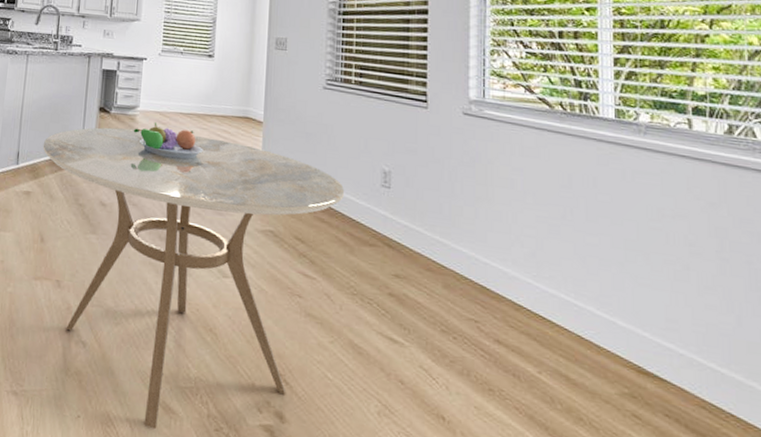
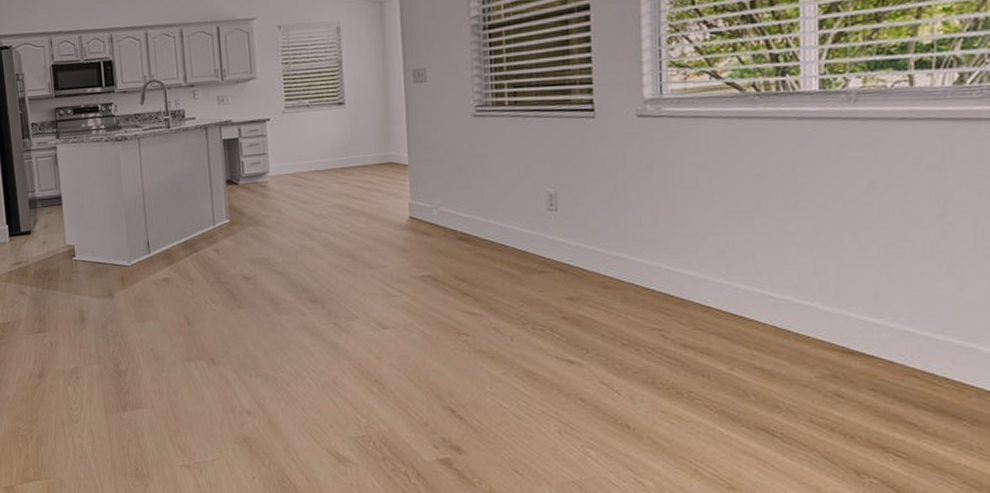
dining table: present [43,127,345,430] -> none [172,191,507,478]
fruit bowl: present [133,122,203,160] -> none [266,186,346,220]

